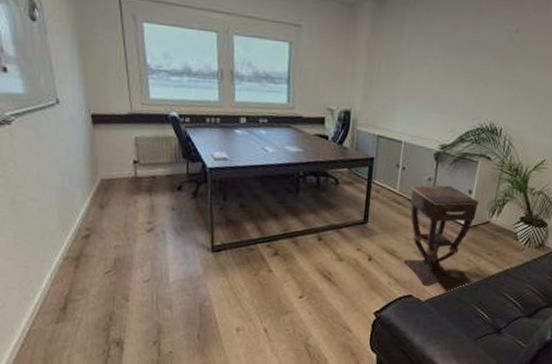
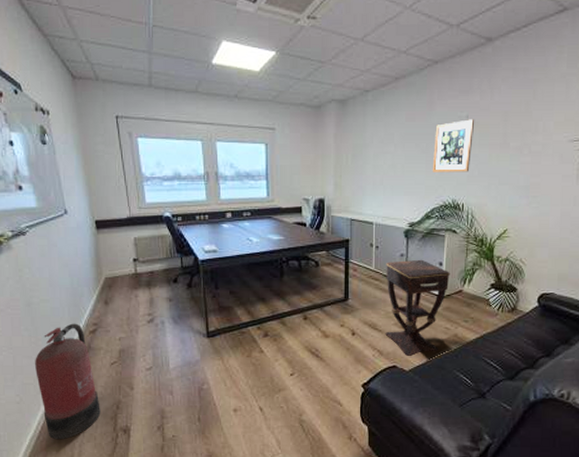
fire extinguisher: none [20,226,92,349] -> present [35,323,101,440]
wall art: none [473,34,525,94] -> present [433,119,475,172]

